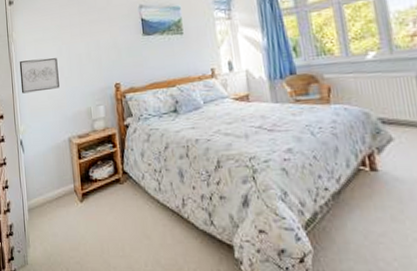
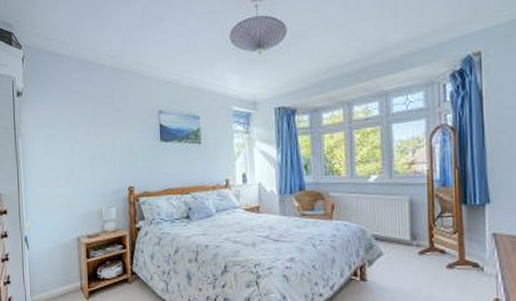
wall art: present [19,58,60,94] -> none [26,155,70,190]

